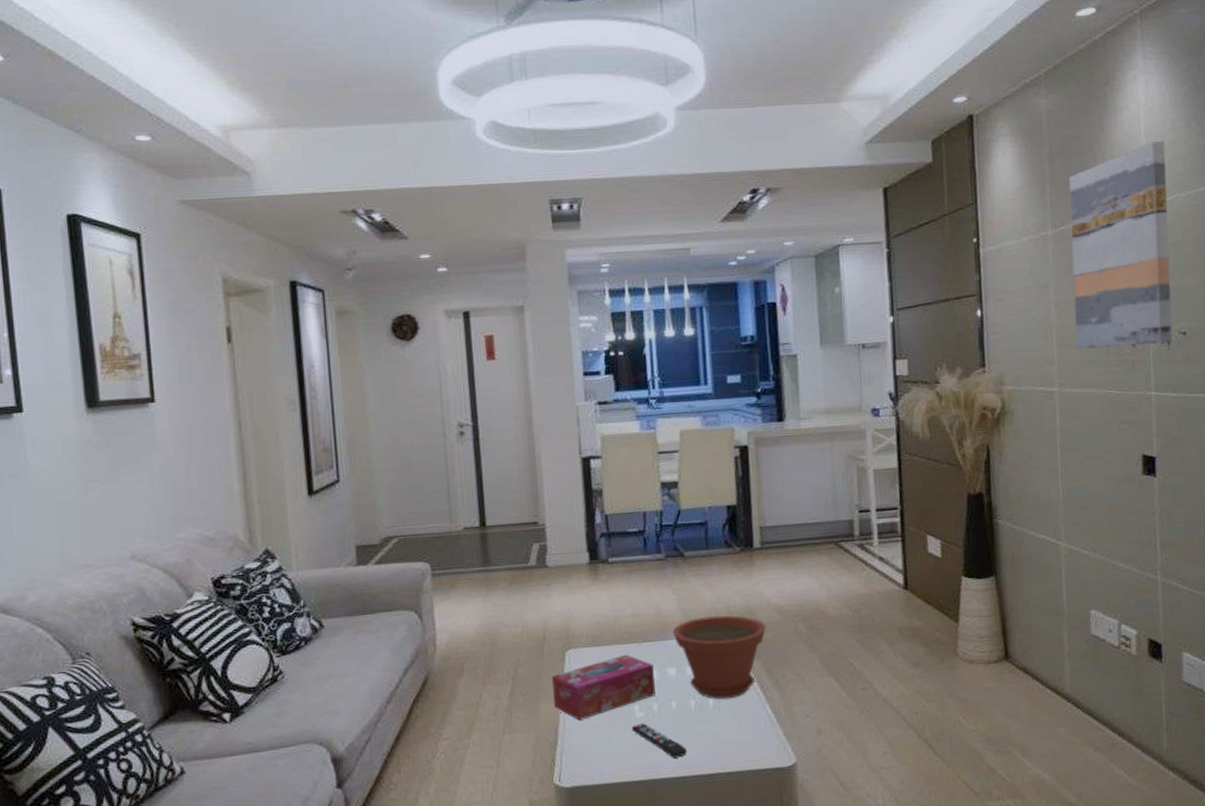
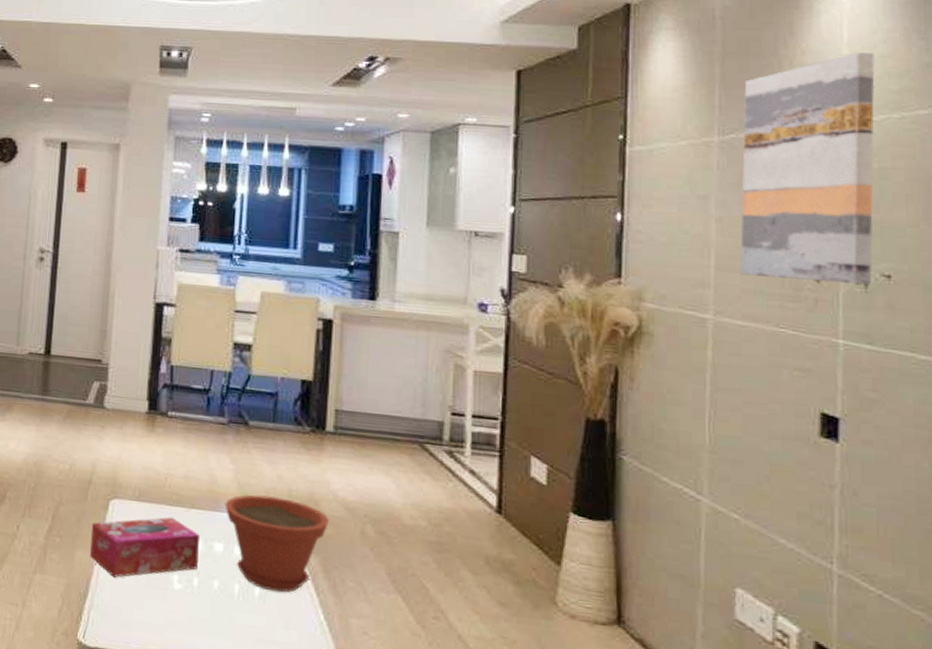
remote control: present [631,723,688,758] -> none [166,596,225,645]

